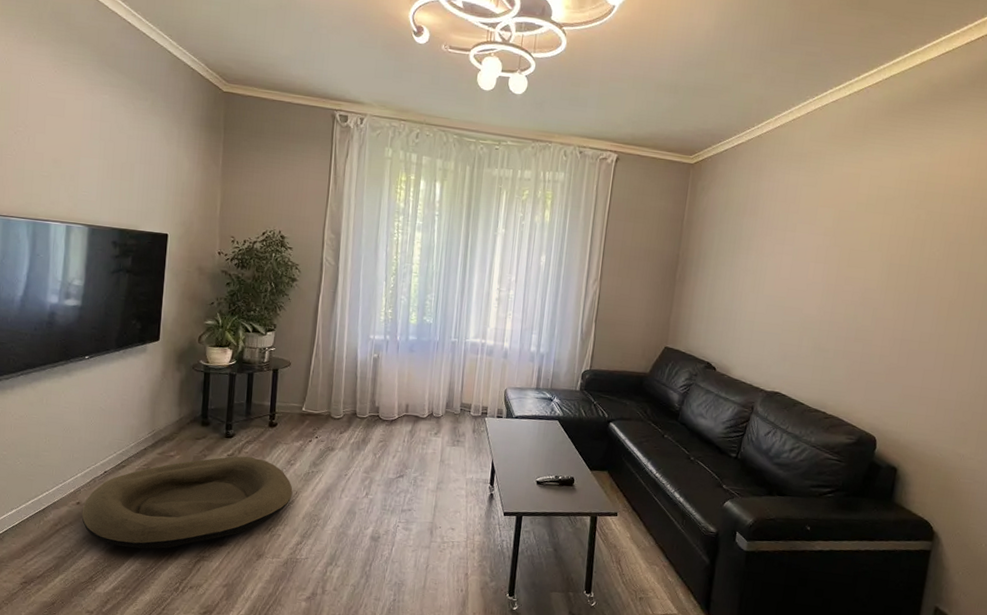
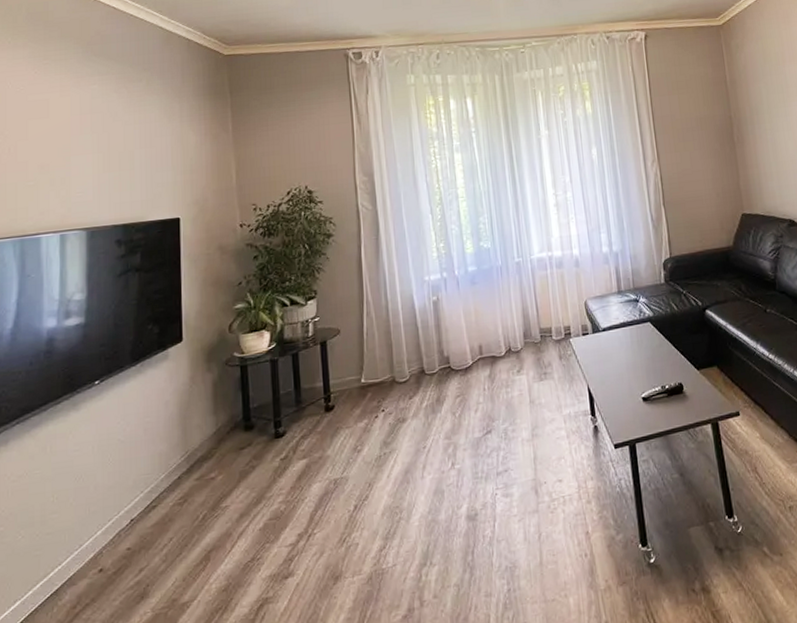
dog bed: present [81,456,293,549] -> none [106,454,365,615]

